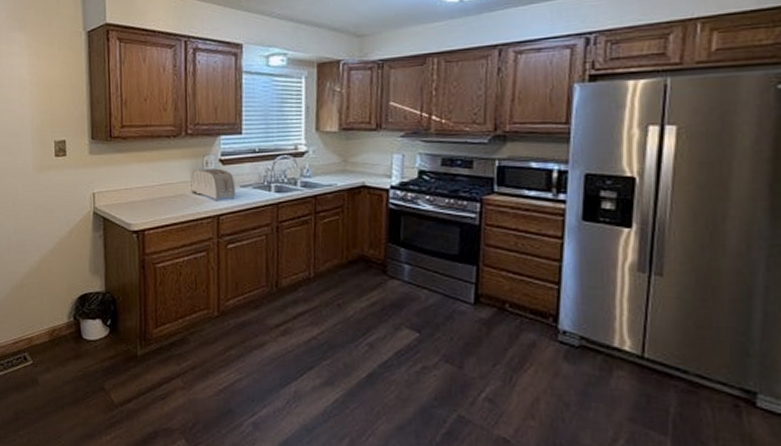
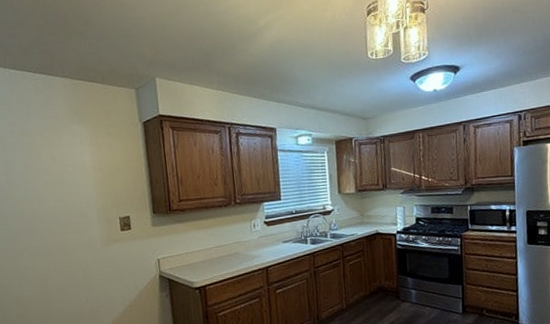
toaster: present [191,168,236,202] -> none [242,229,280,256]

